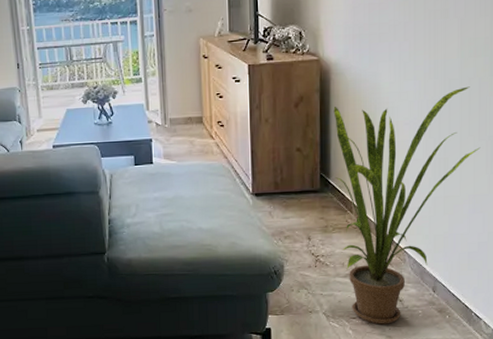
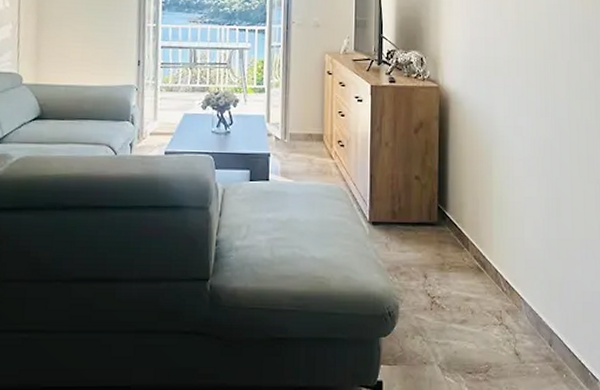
house plant: present [333,86,481,325] -> none [451,127,590,382]

